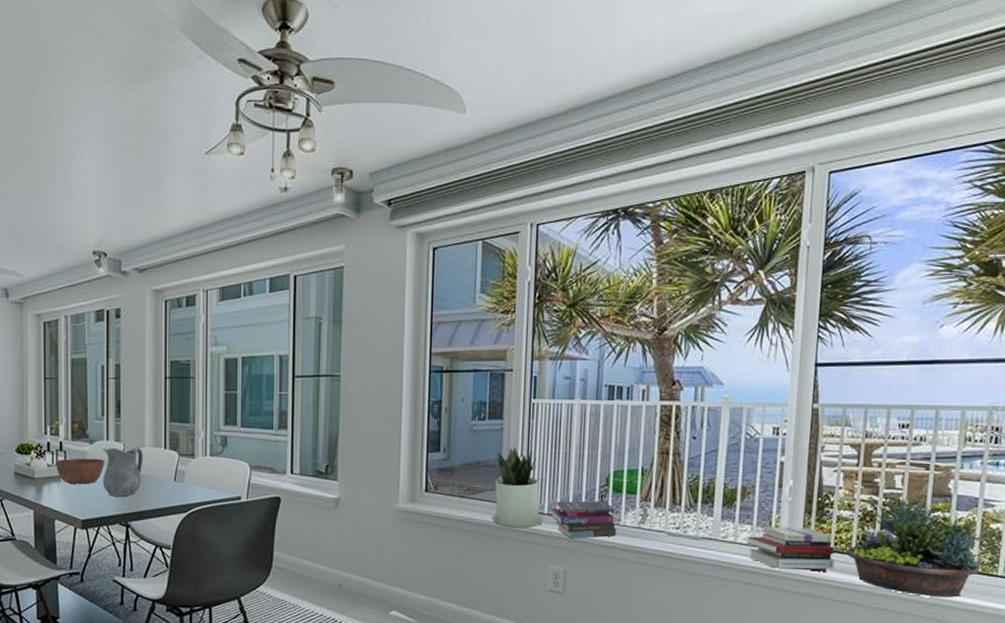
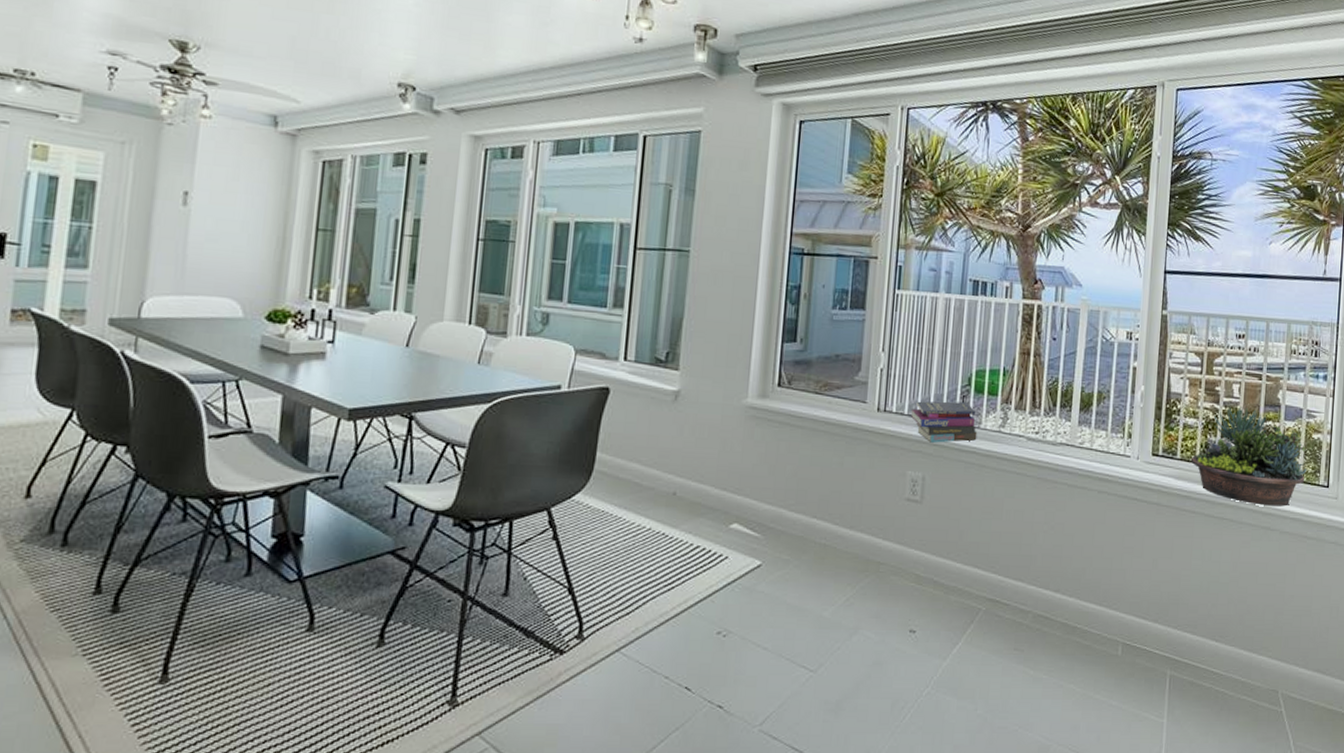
bowl: present [55,458,105,484] -> none [319,330,389,364]
pitcher: present [103,446,144,497] -> none [382,319,441,381]
planter: present [492,446,544,528] -> none [849,340,904,430]
books: present [747,526,835,572] -> none [1102,432,1181,480]

